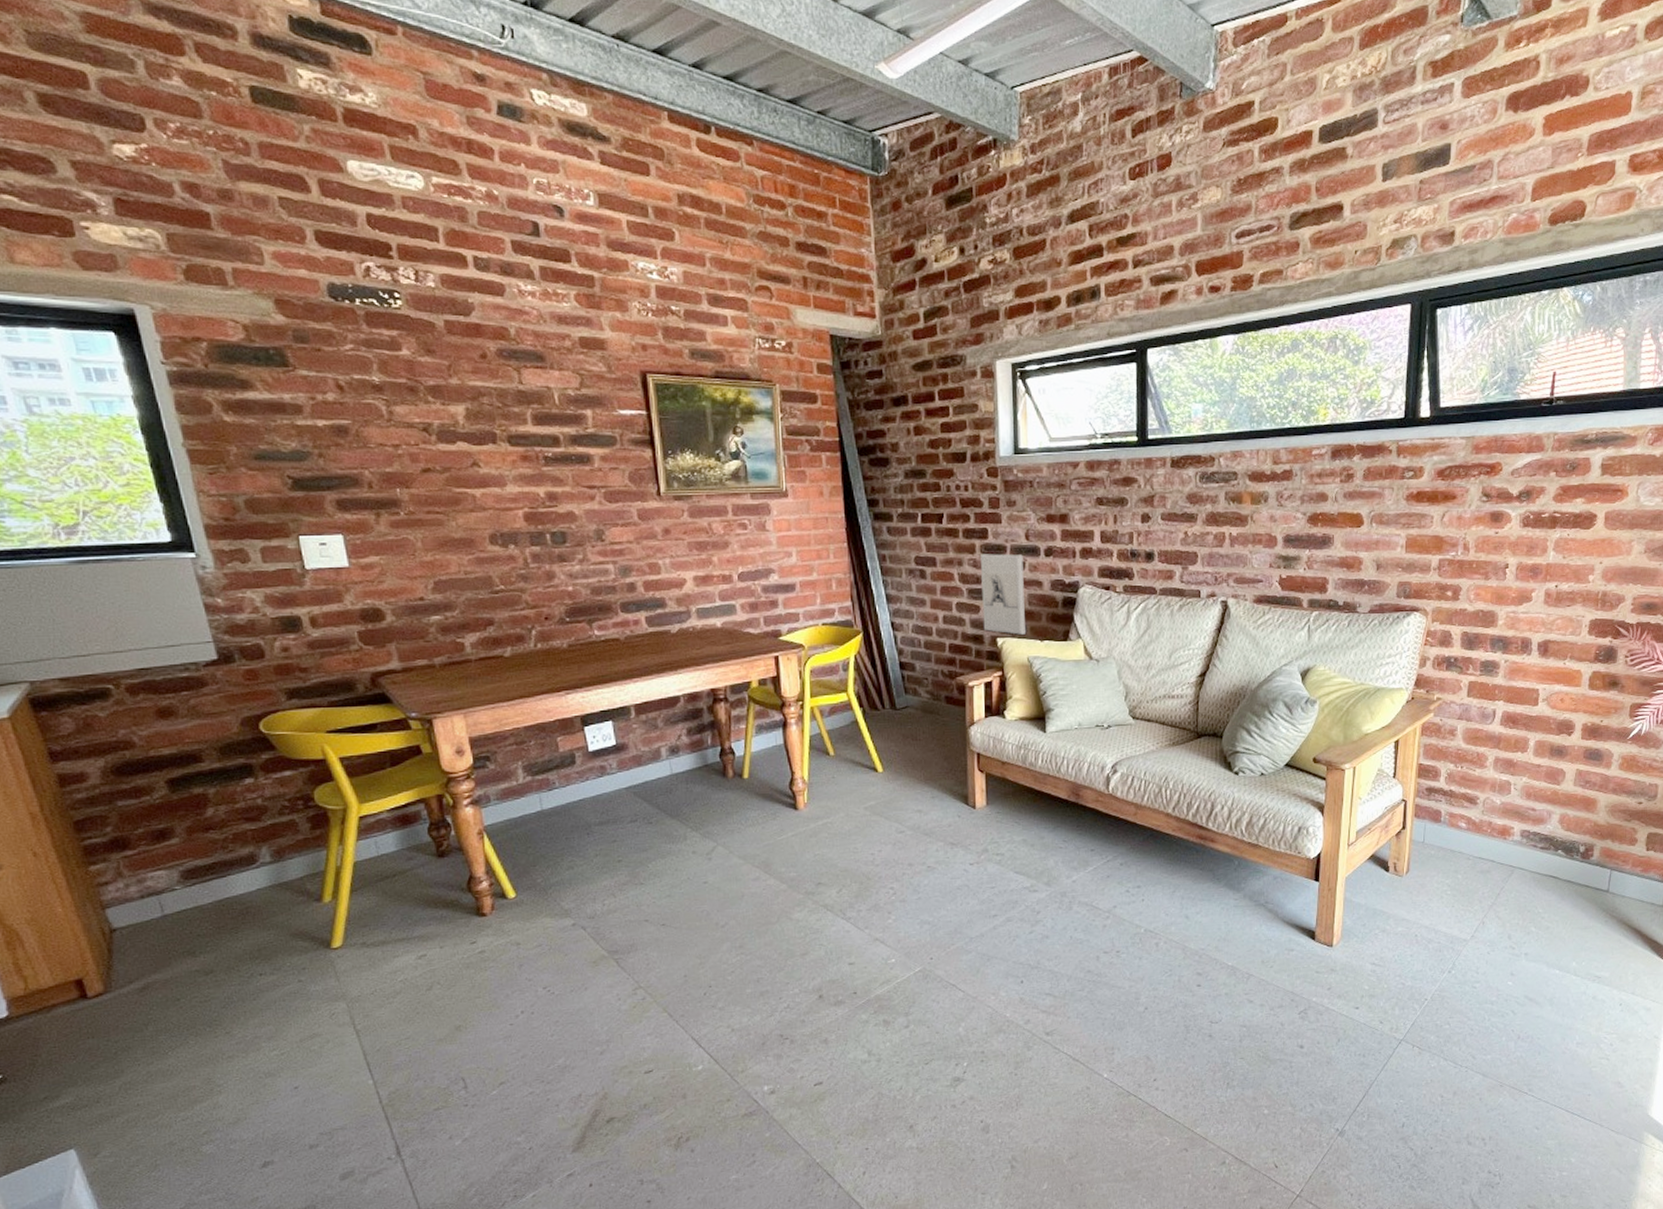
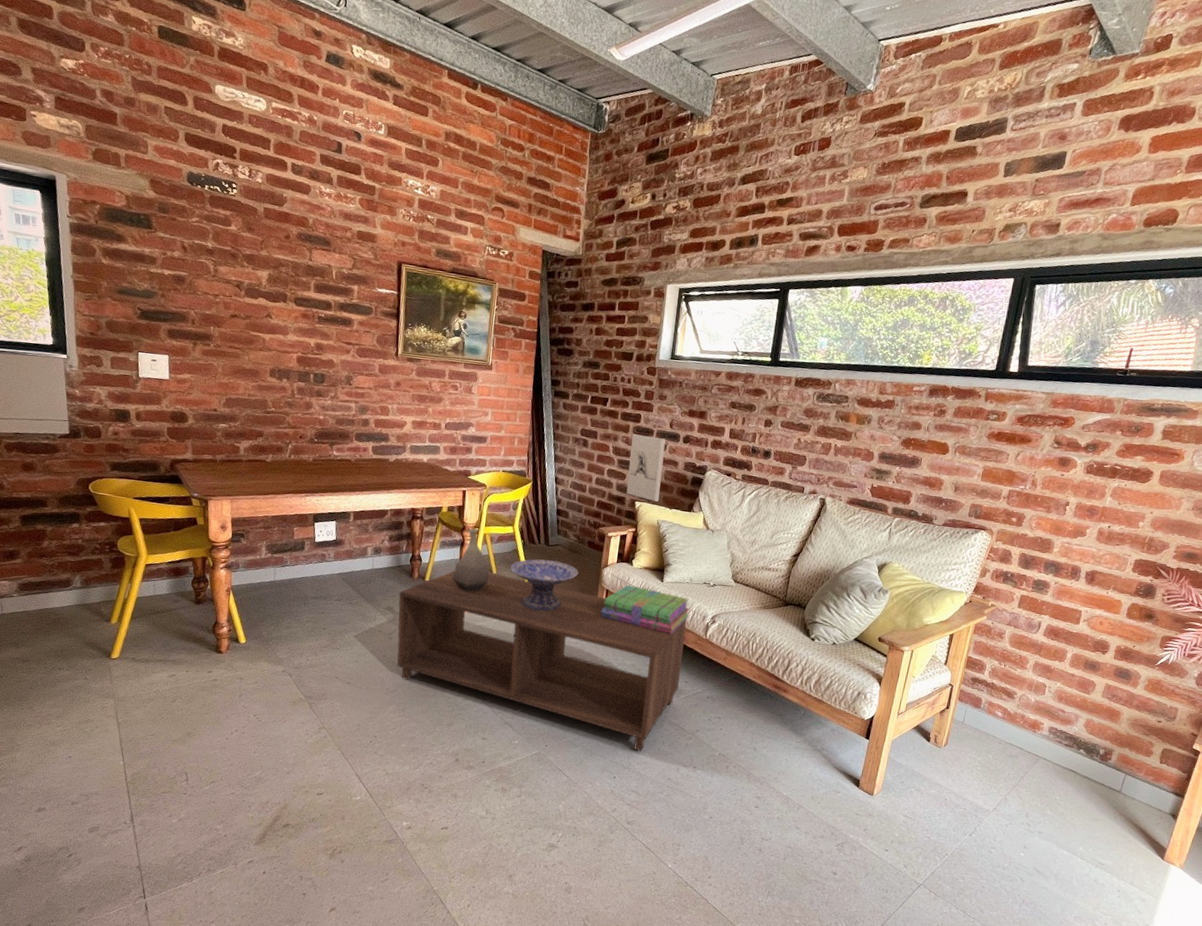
coffee table: none [711,755,1084,944] -> present [397,571,687,751]
vase: none [778,702,826,784] -> present [452,528,490,592]
decorative bowl: none [851,727,939,793] -> present [510,559,579,611]
stack of books: none [975,742,1084,796] -> present [601,584,690,635]

